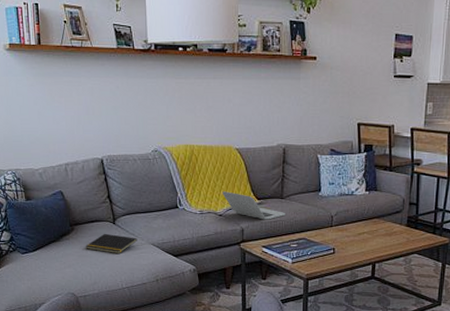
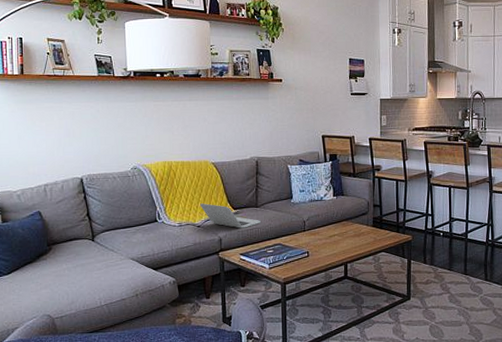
notepad: present [86,233,138,255] -> none [63,251,117,272]

